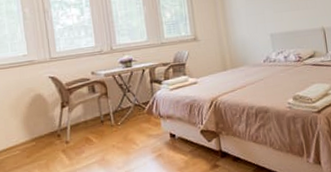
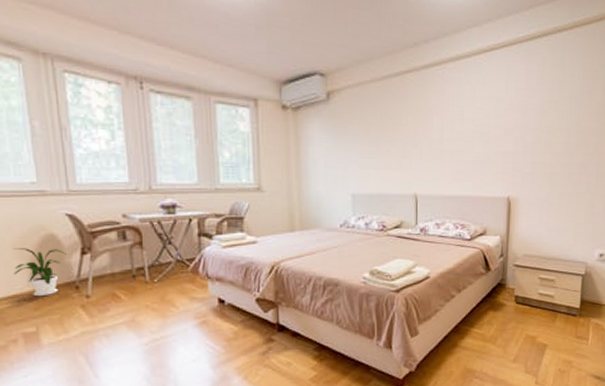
house plant: none [10,105,50,147] -> present [12,248,67,297]

